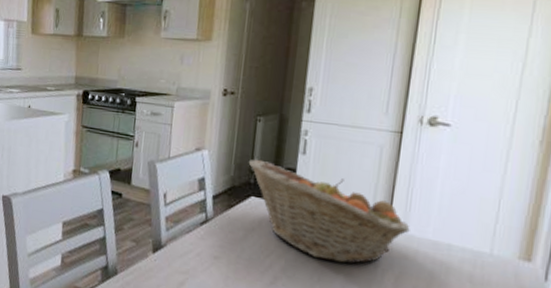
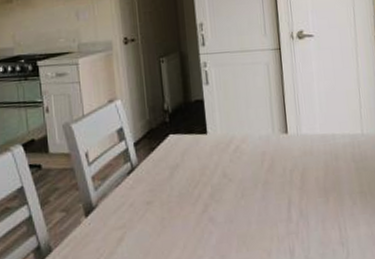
fruit basket: present [248,159,411,264] -> none [160,98,303,177]

